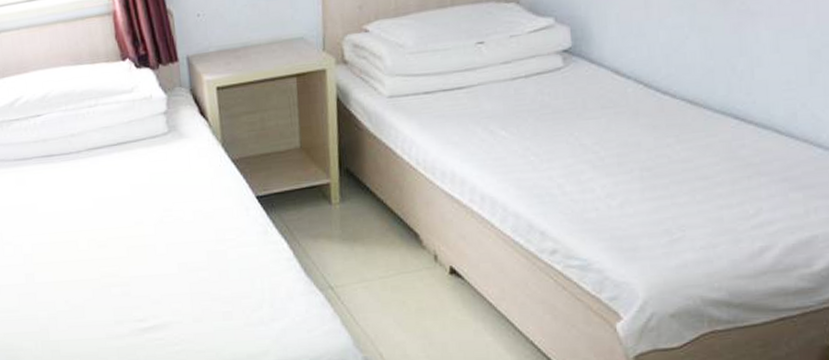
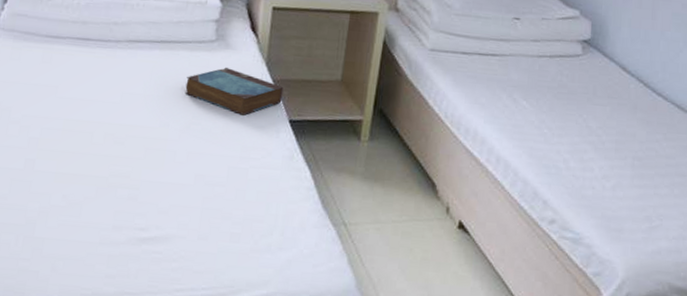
book: none [149,156,245,200] -> present [184,67,284,115]

